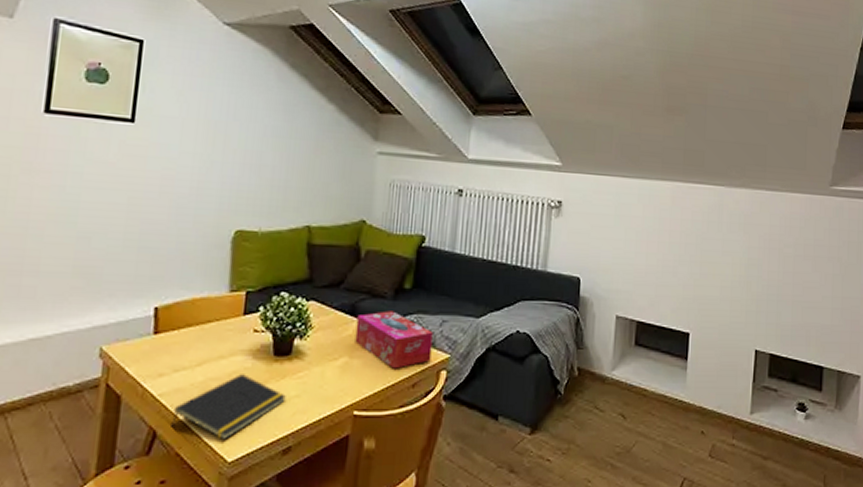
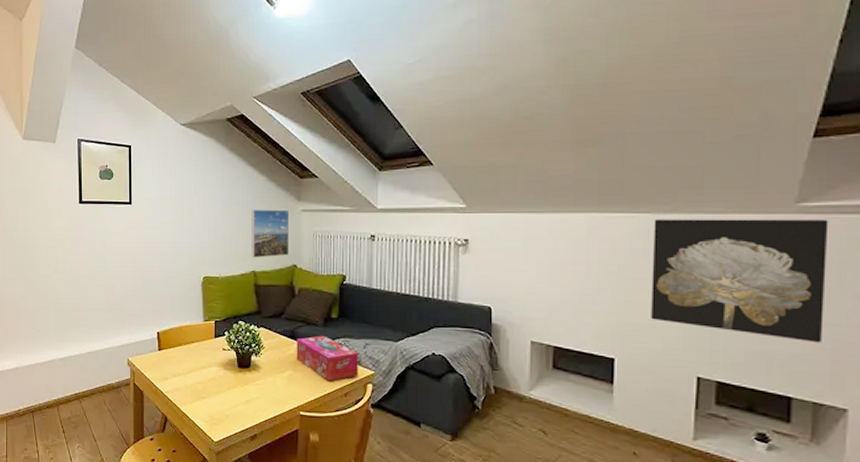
notepad: present [171,374,286,440] -> none [175,380,249,426]
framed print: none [307,146,363,210] -> present [251,210,290,258]
wall art: none [721,193,851,315] -> present [651,219,829,343]

